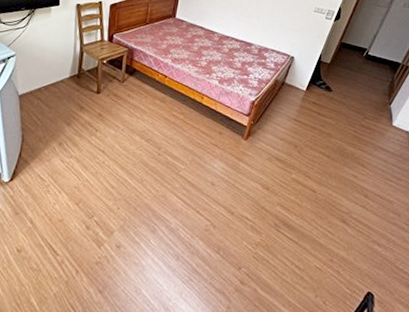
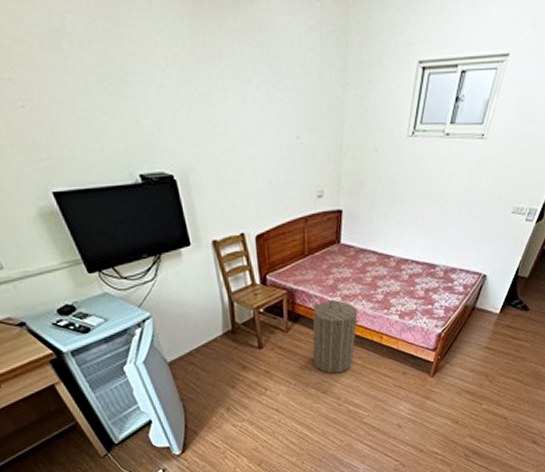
laundry hamper: none [142,61,185,125] -> present [312,300,360,374]

